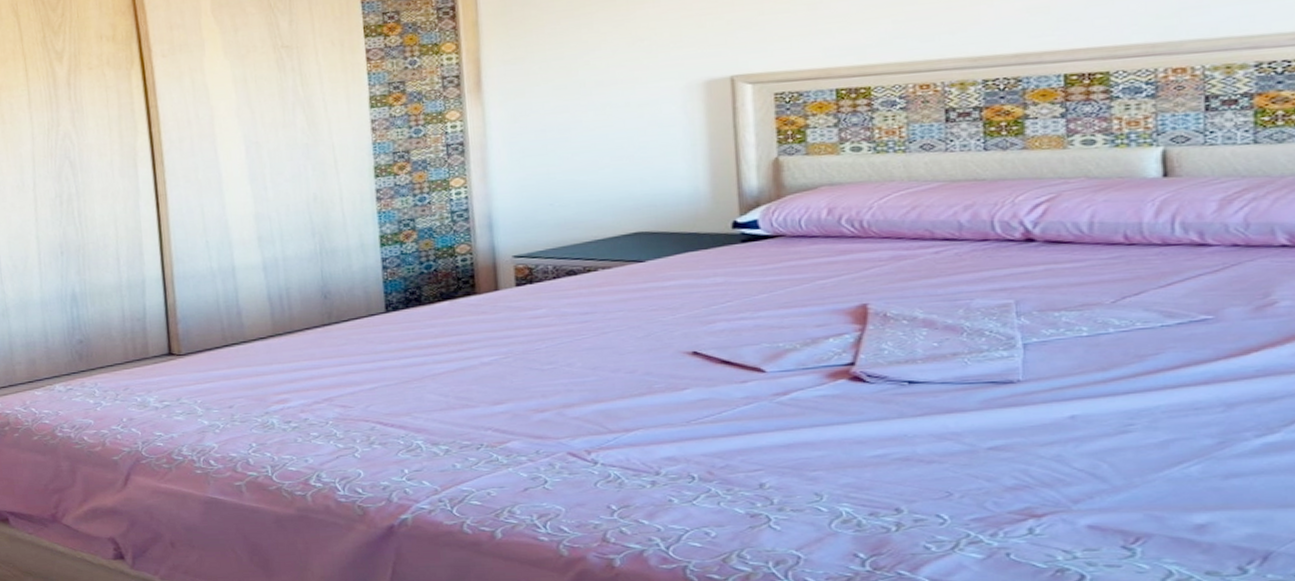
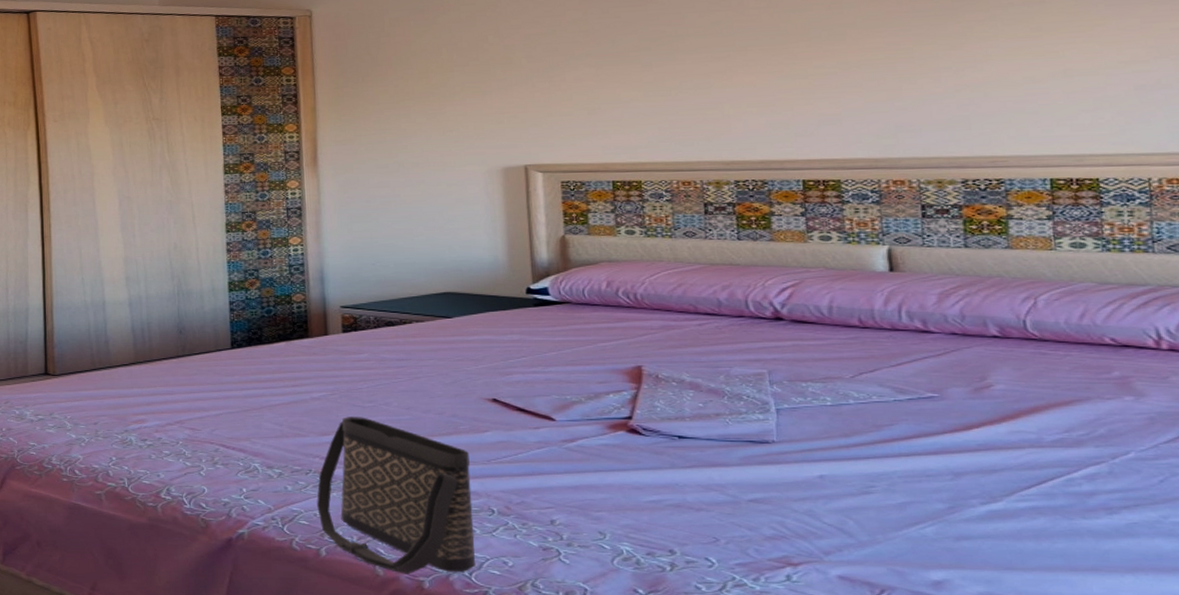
handbag: none [490,381,673,553] -> present [317,417,475,575]

